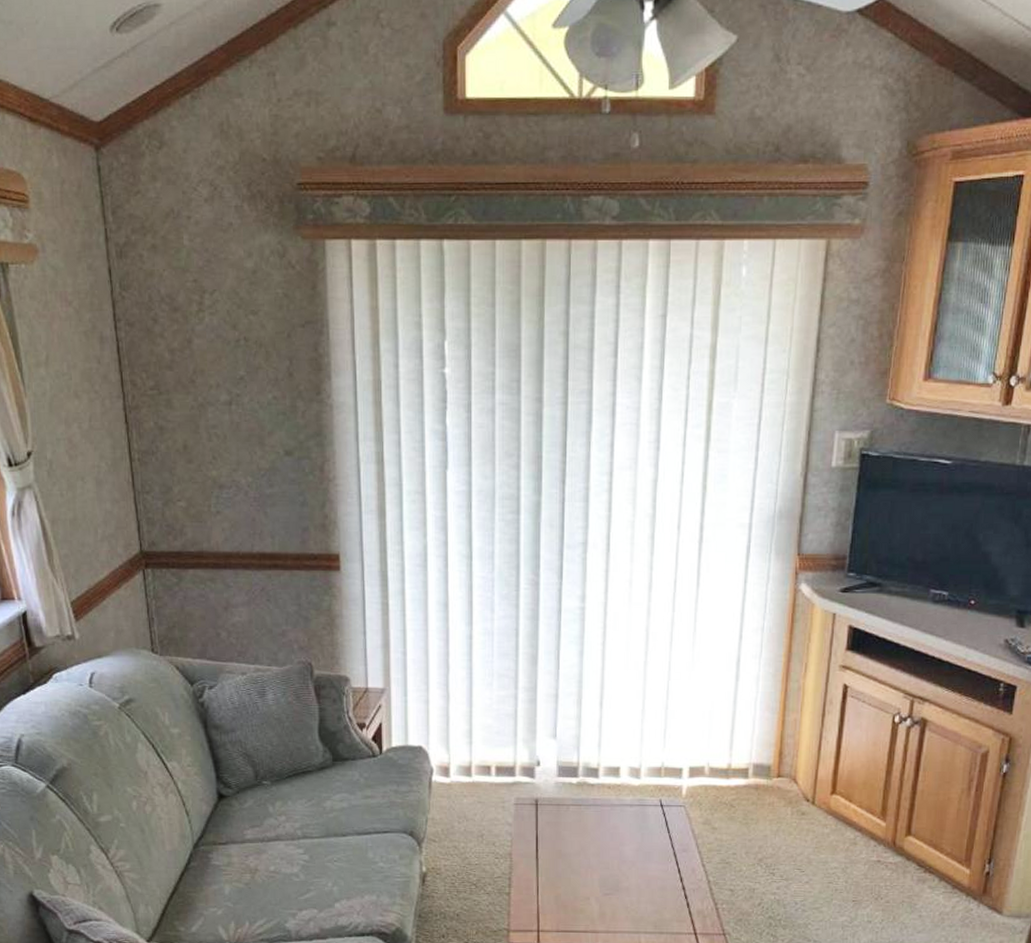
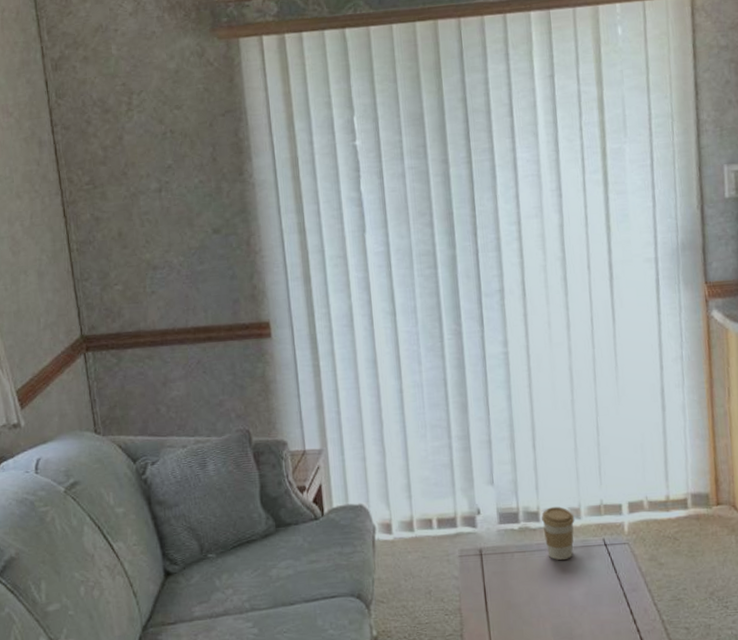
coffee cup: none [601,765,634,816] -> present [542,507,575,560]

